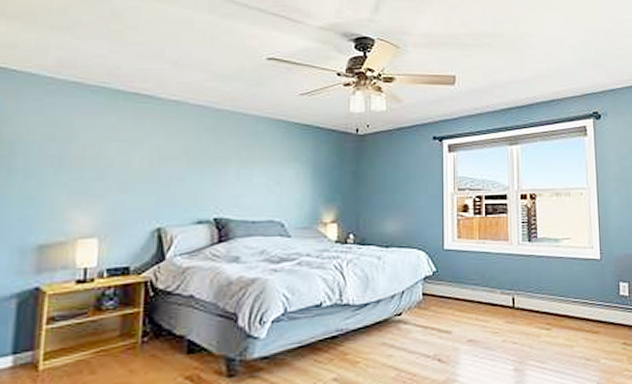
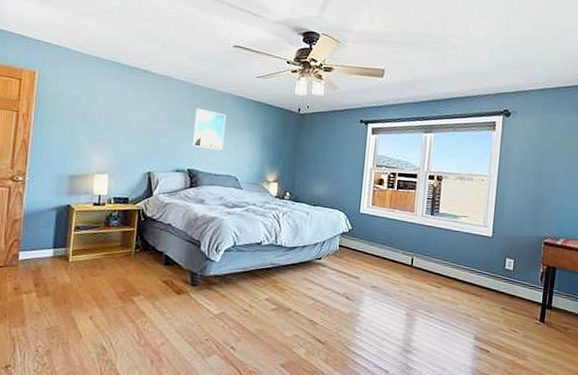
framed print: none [219,138,263,190] -> present [193,108,226,151]

